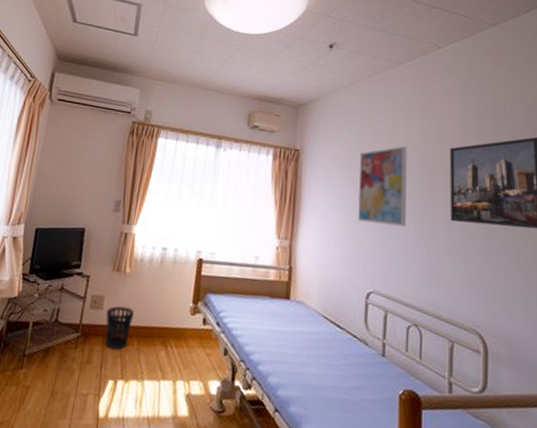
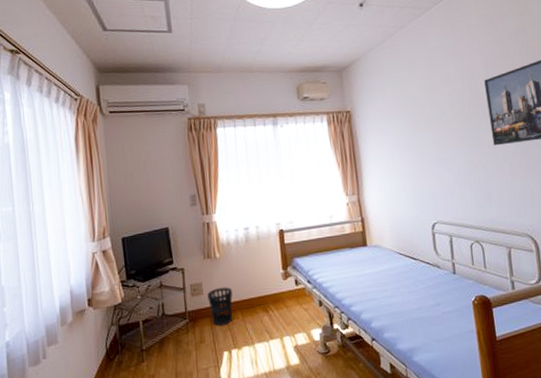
wall art: present [358,146,407,227] -> none [405,87,457,164]

